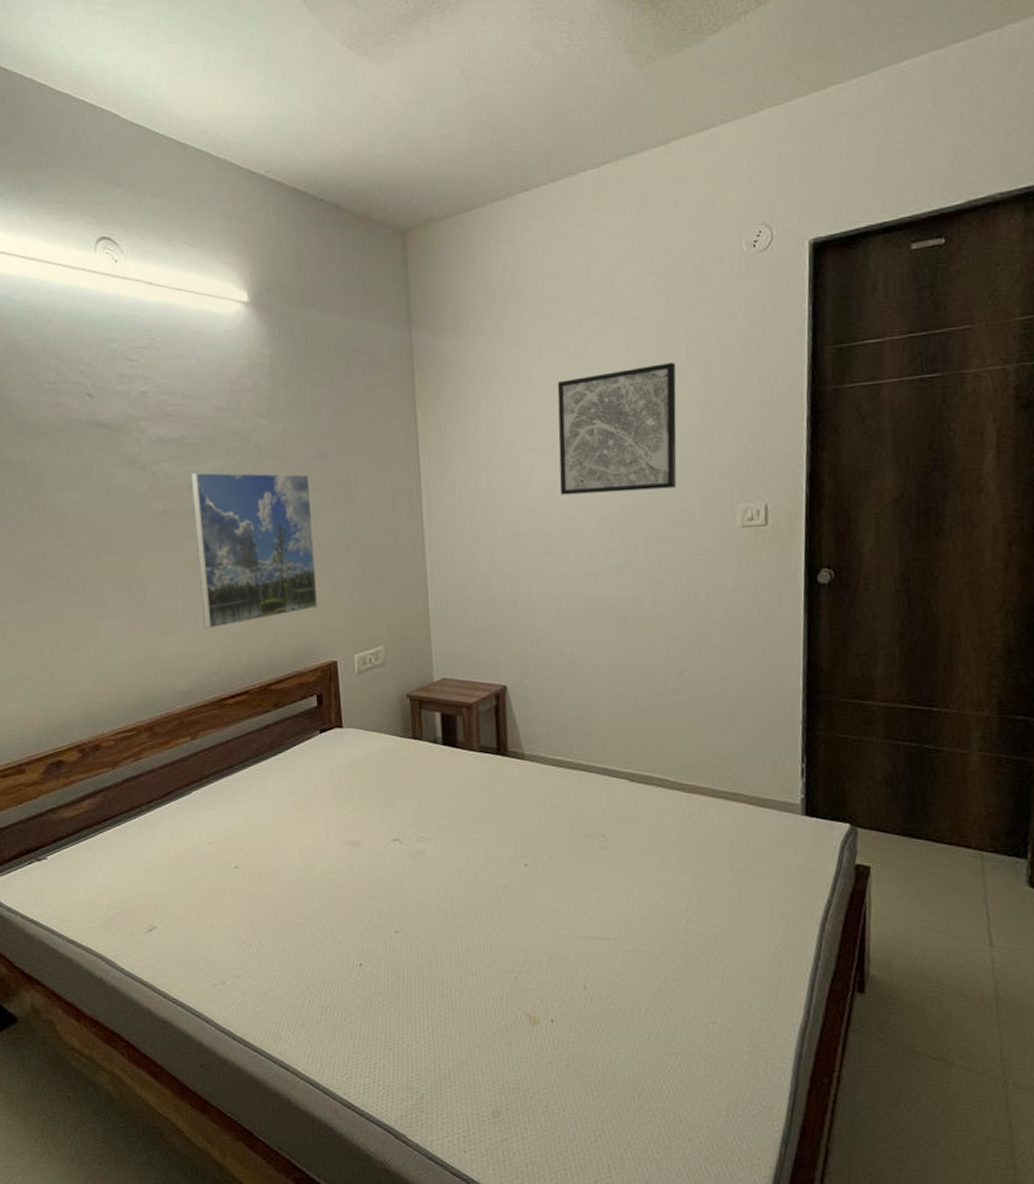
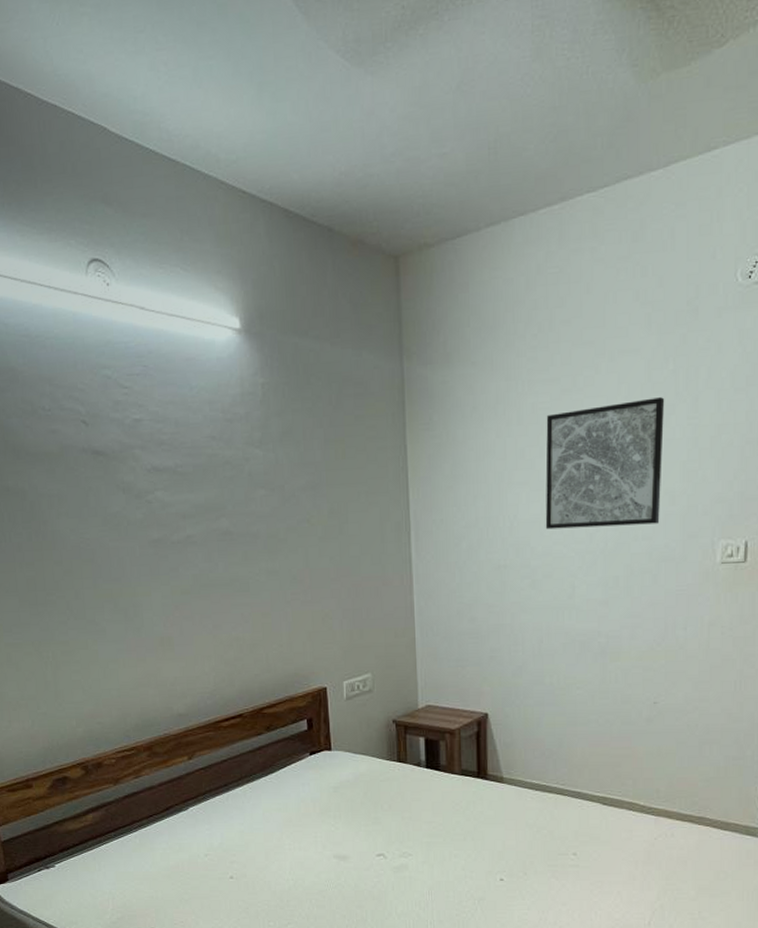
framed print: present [190,472,318,630] -> none [185,501,309,655]

